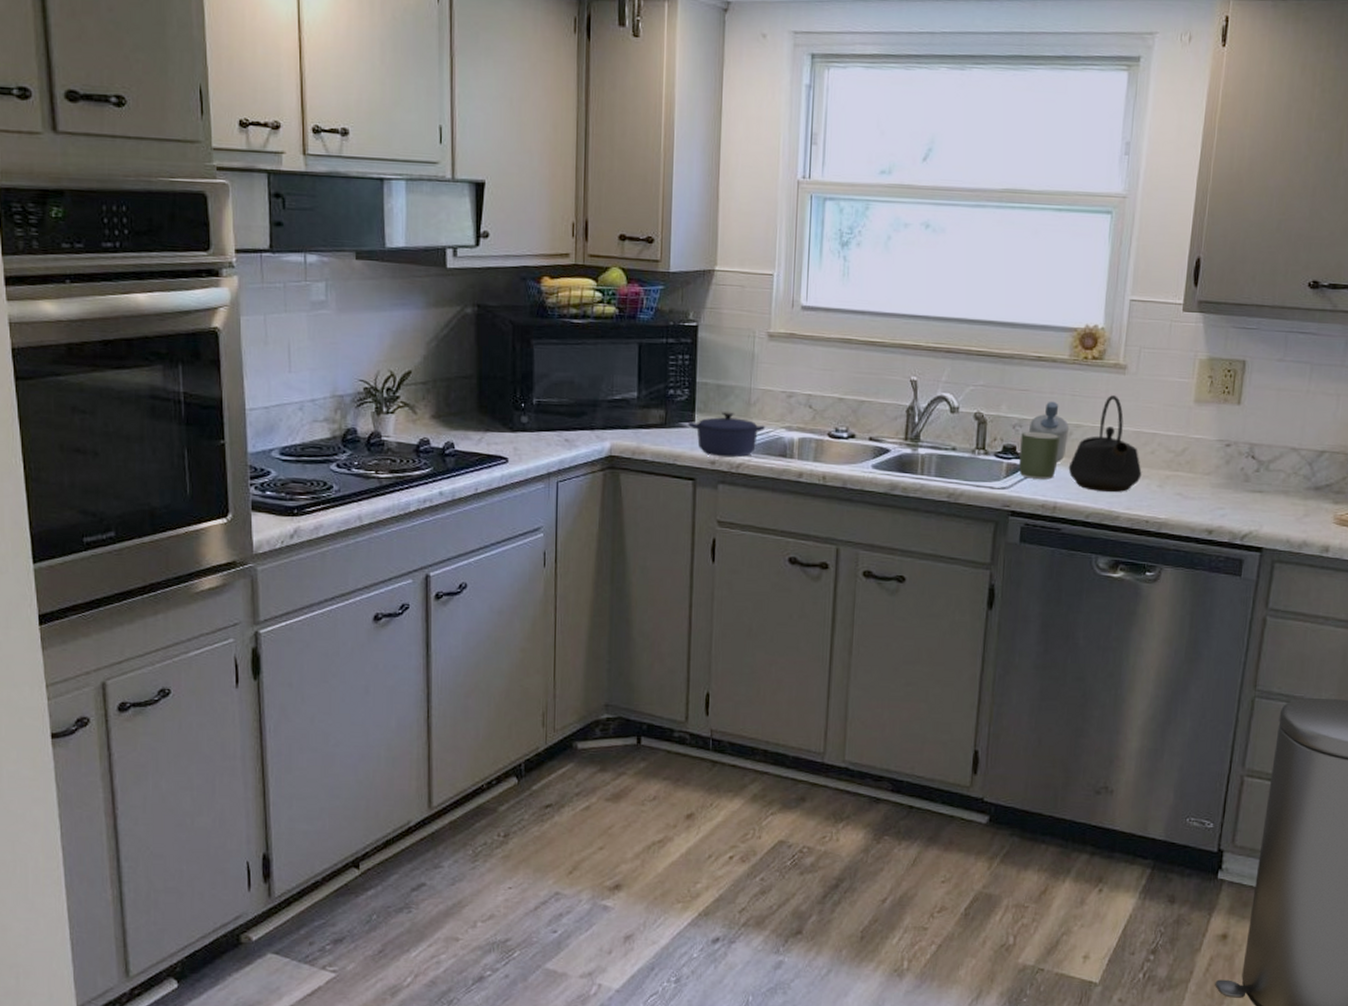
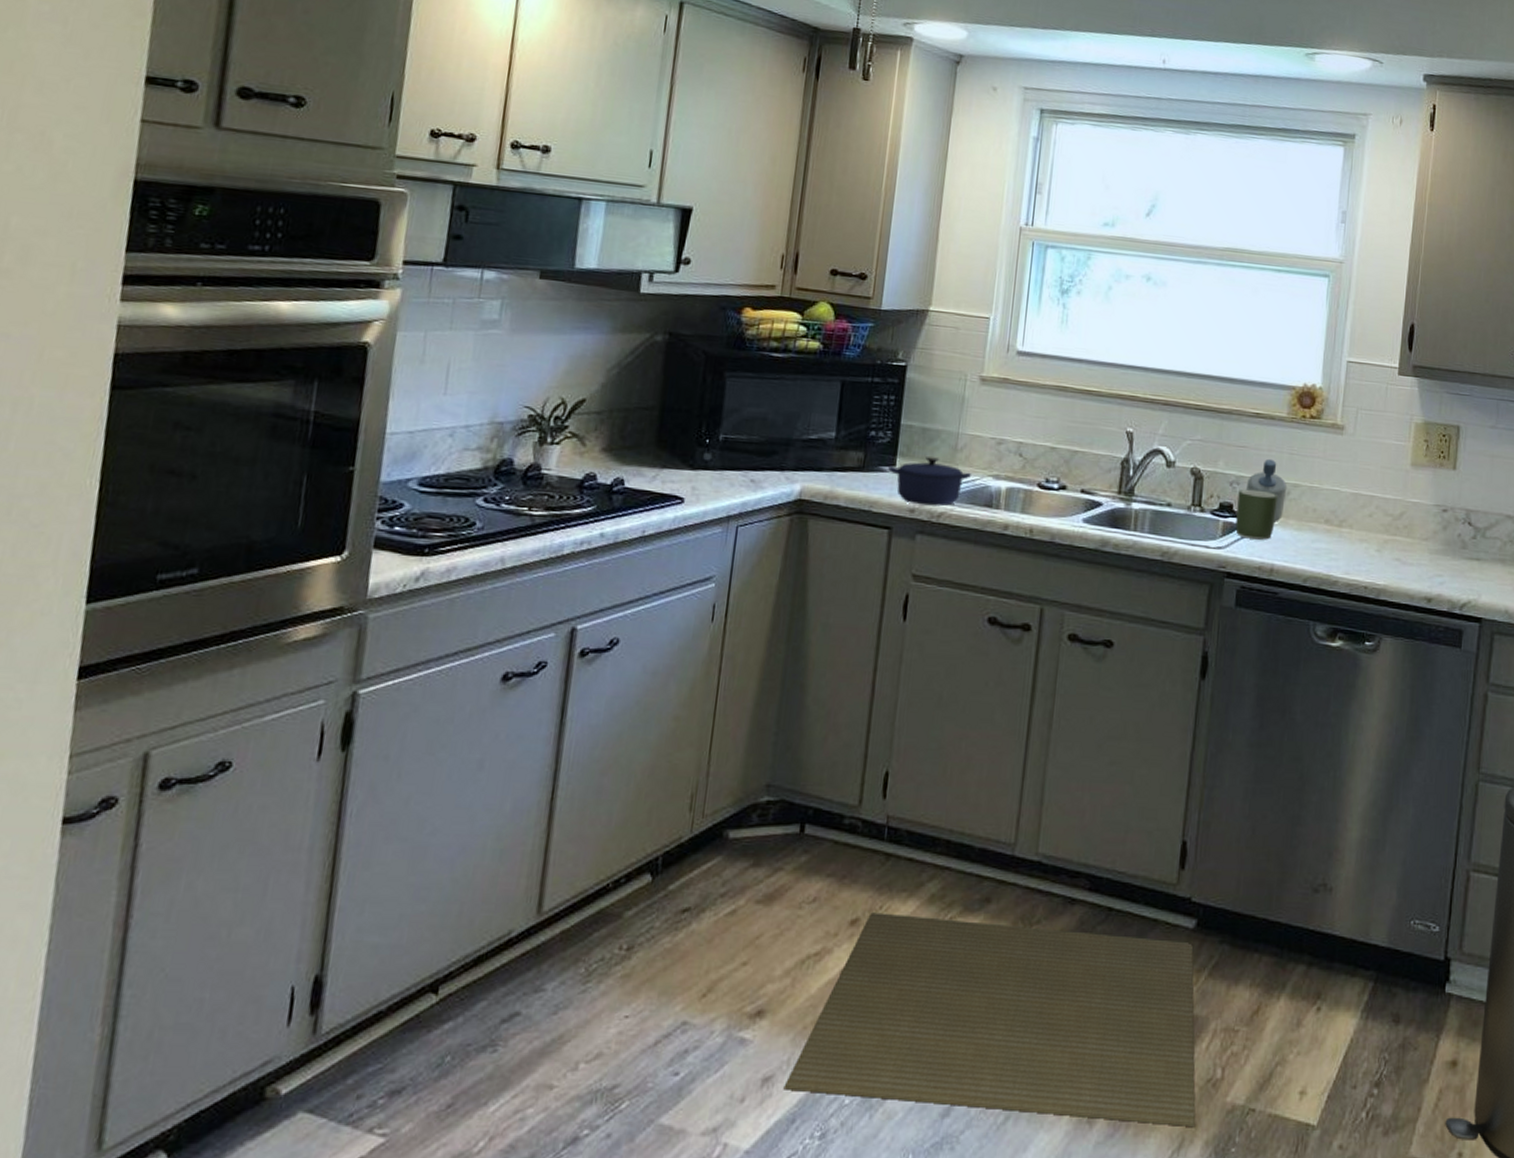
doormat: none [642,809,992,981] -> present [783,912,1196,1126]
kettle: present [1068,395,1142,493] -> none [1286,455,1360,556]

